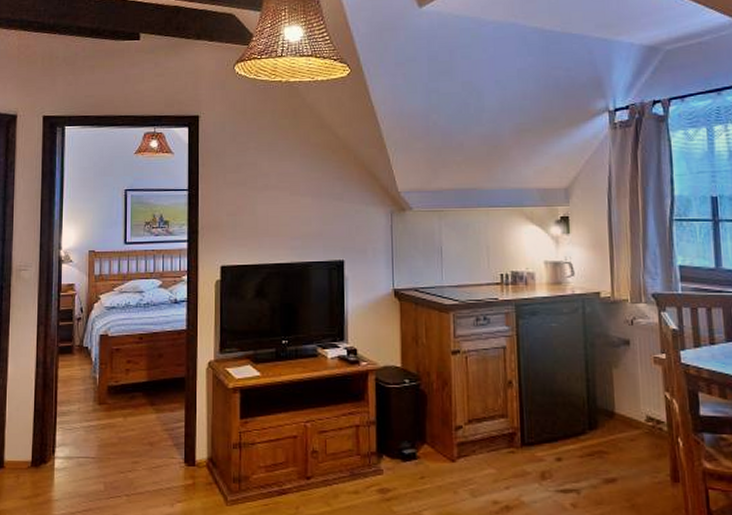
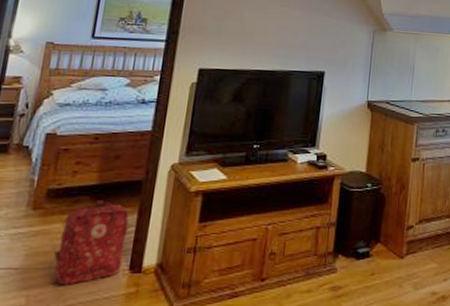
backpack: none [121,395,179,475] -> present [54,199,129,286]

